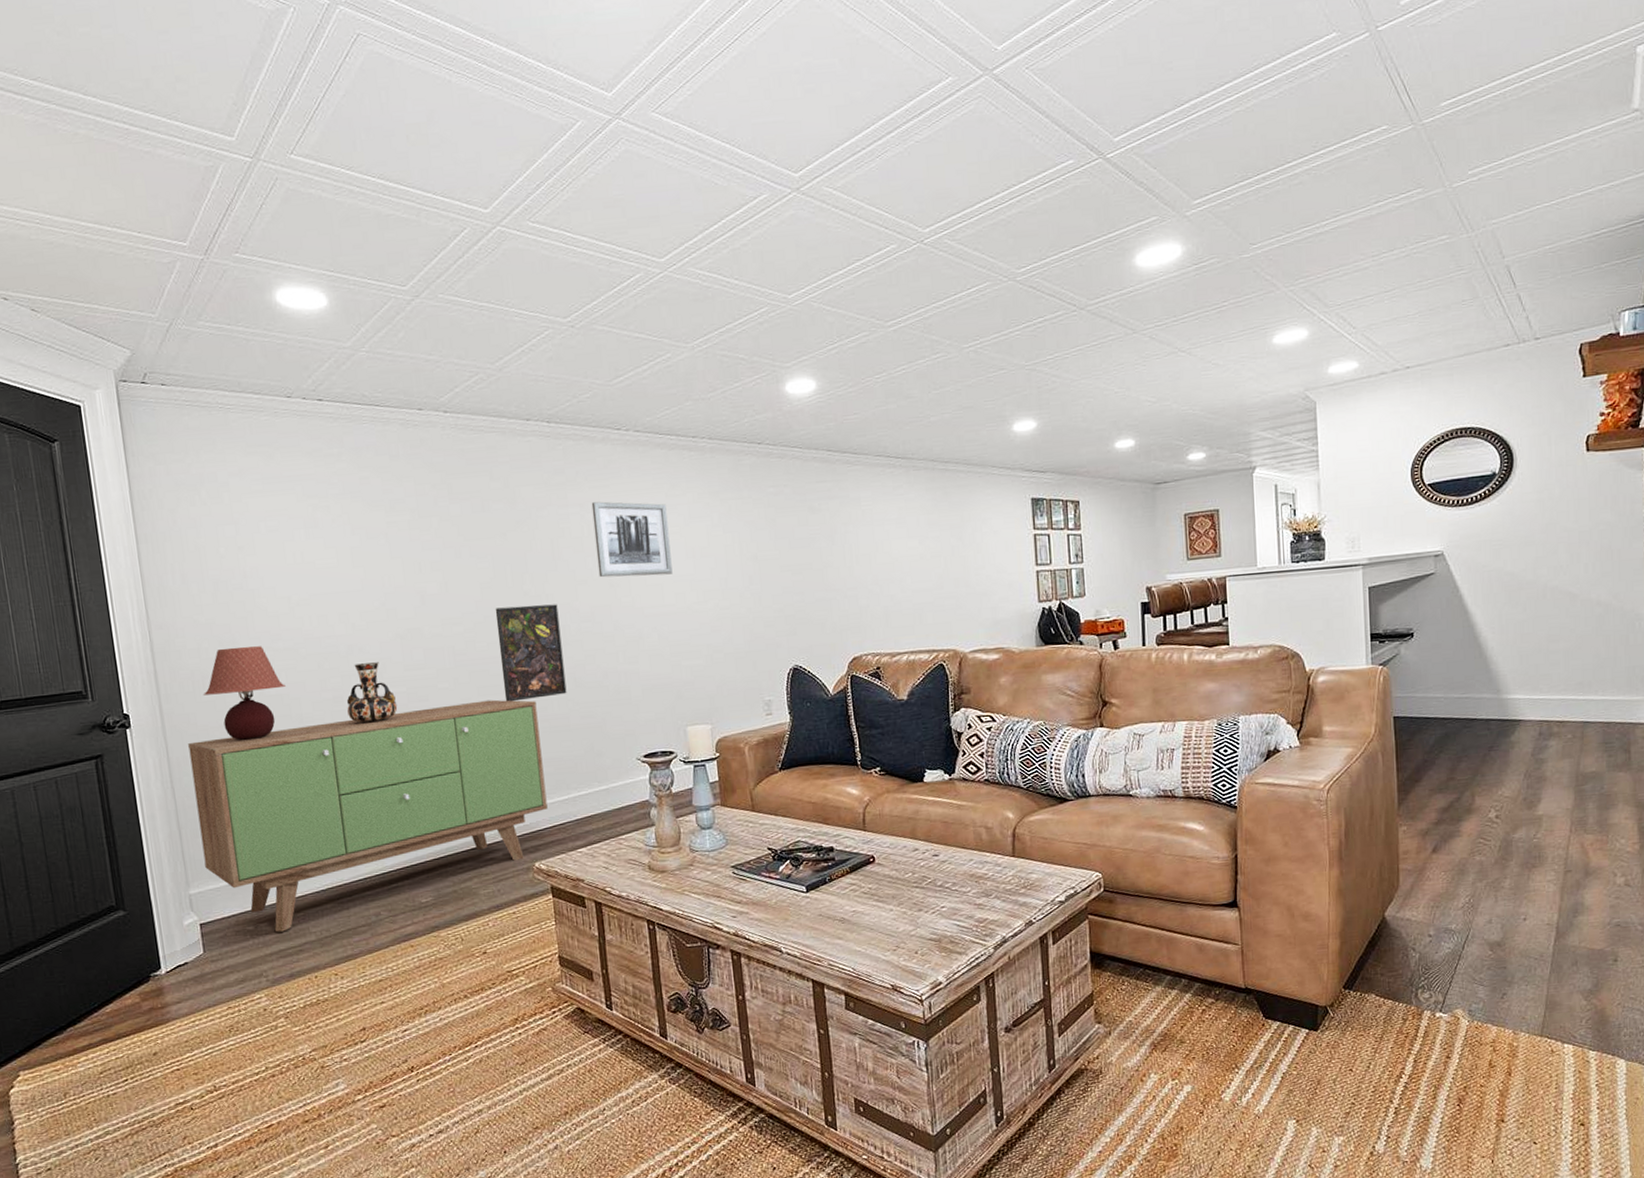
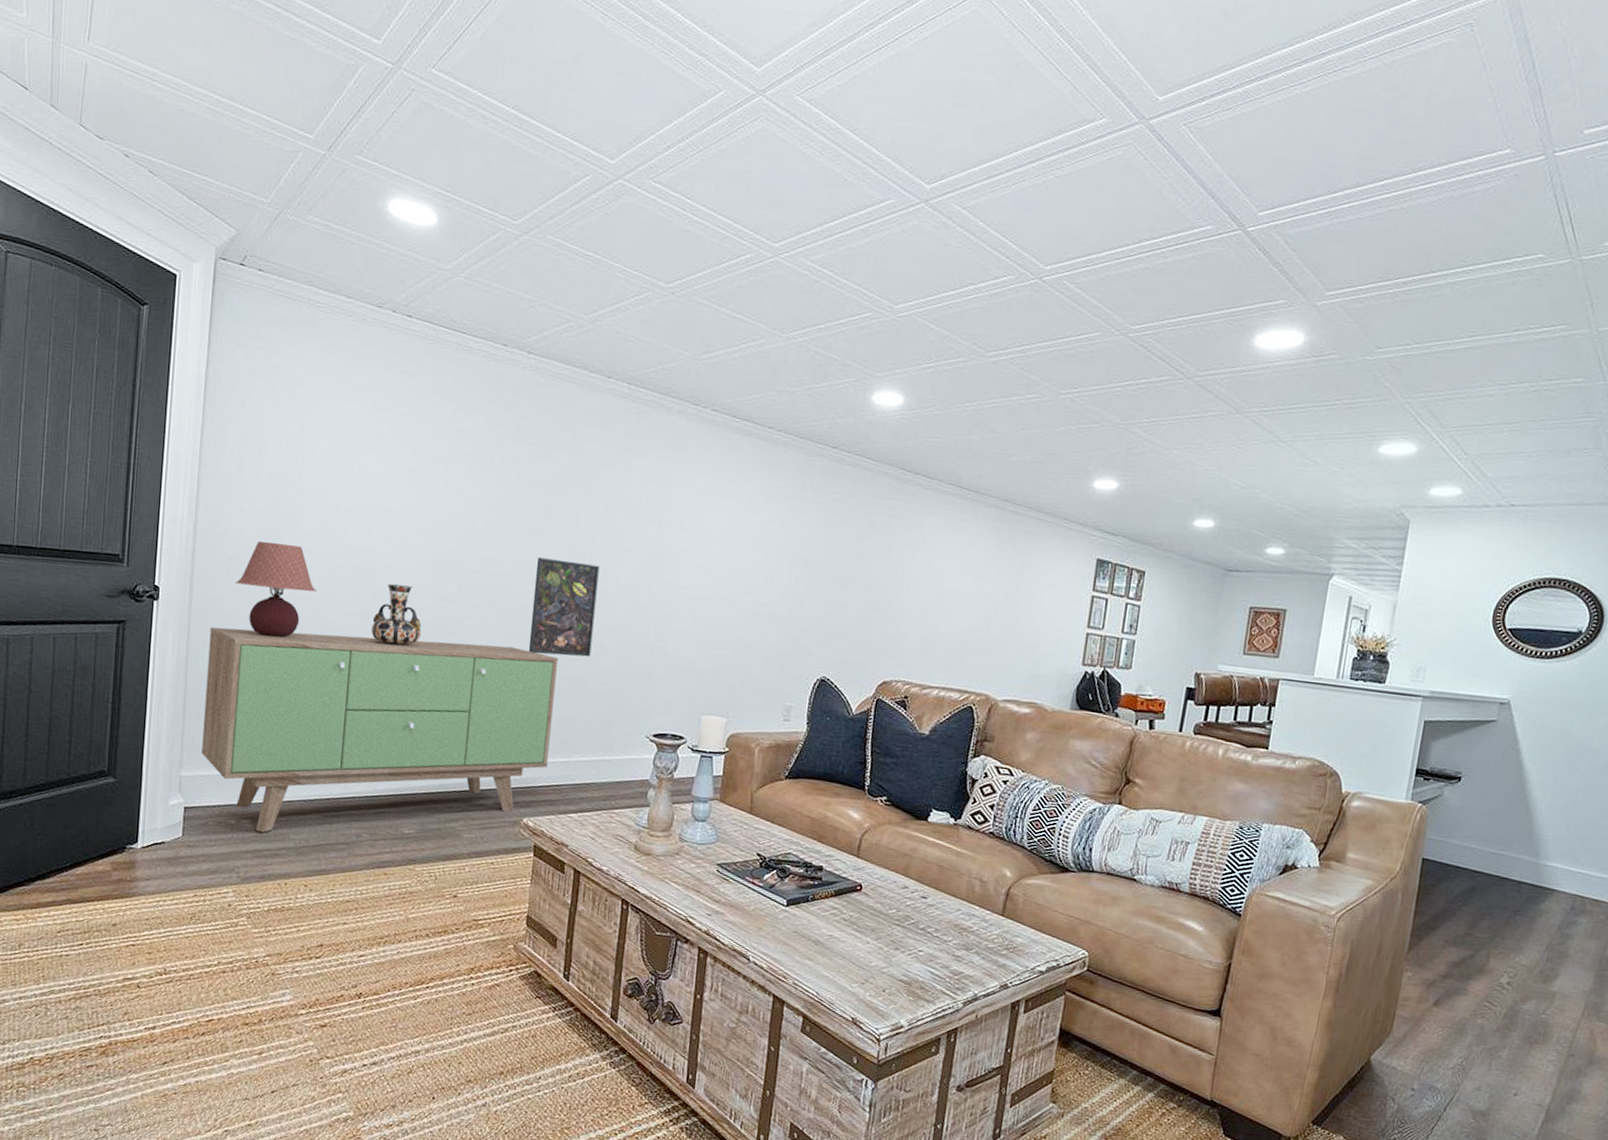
wall art: present [591,501,673,578] -> none [646,472,728,560]

